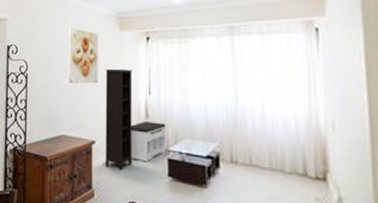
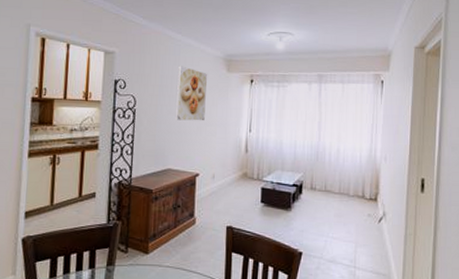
bookcase: present [105,70,133,171] -> none [207,108,236,200]
bench: present [131,121,167,162] -> none [231,156,262,191]

